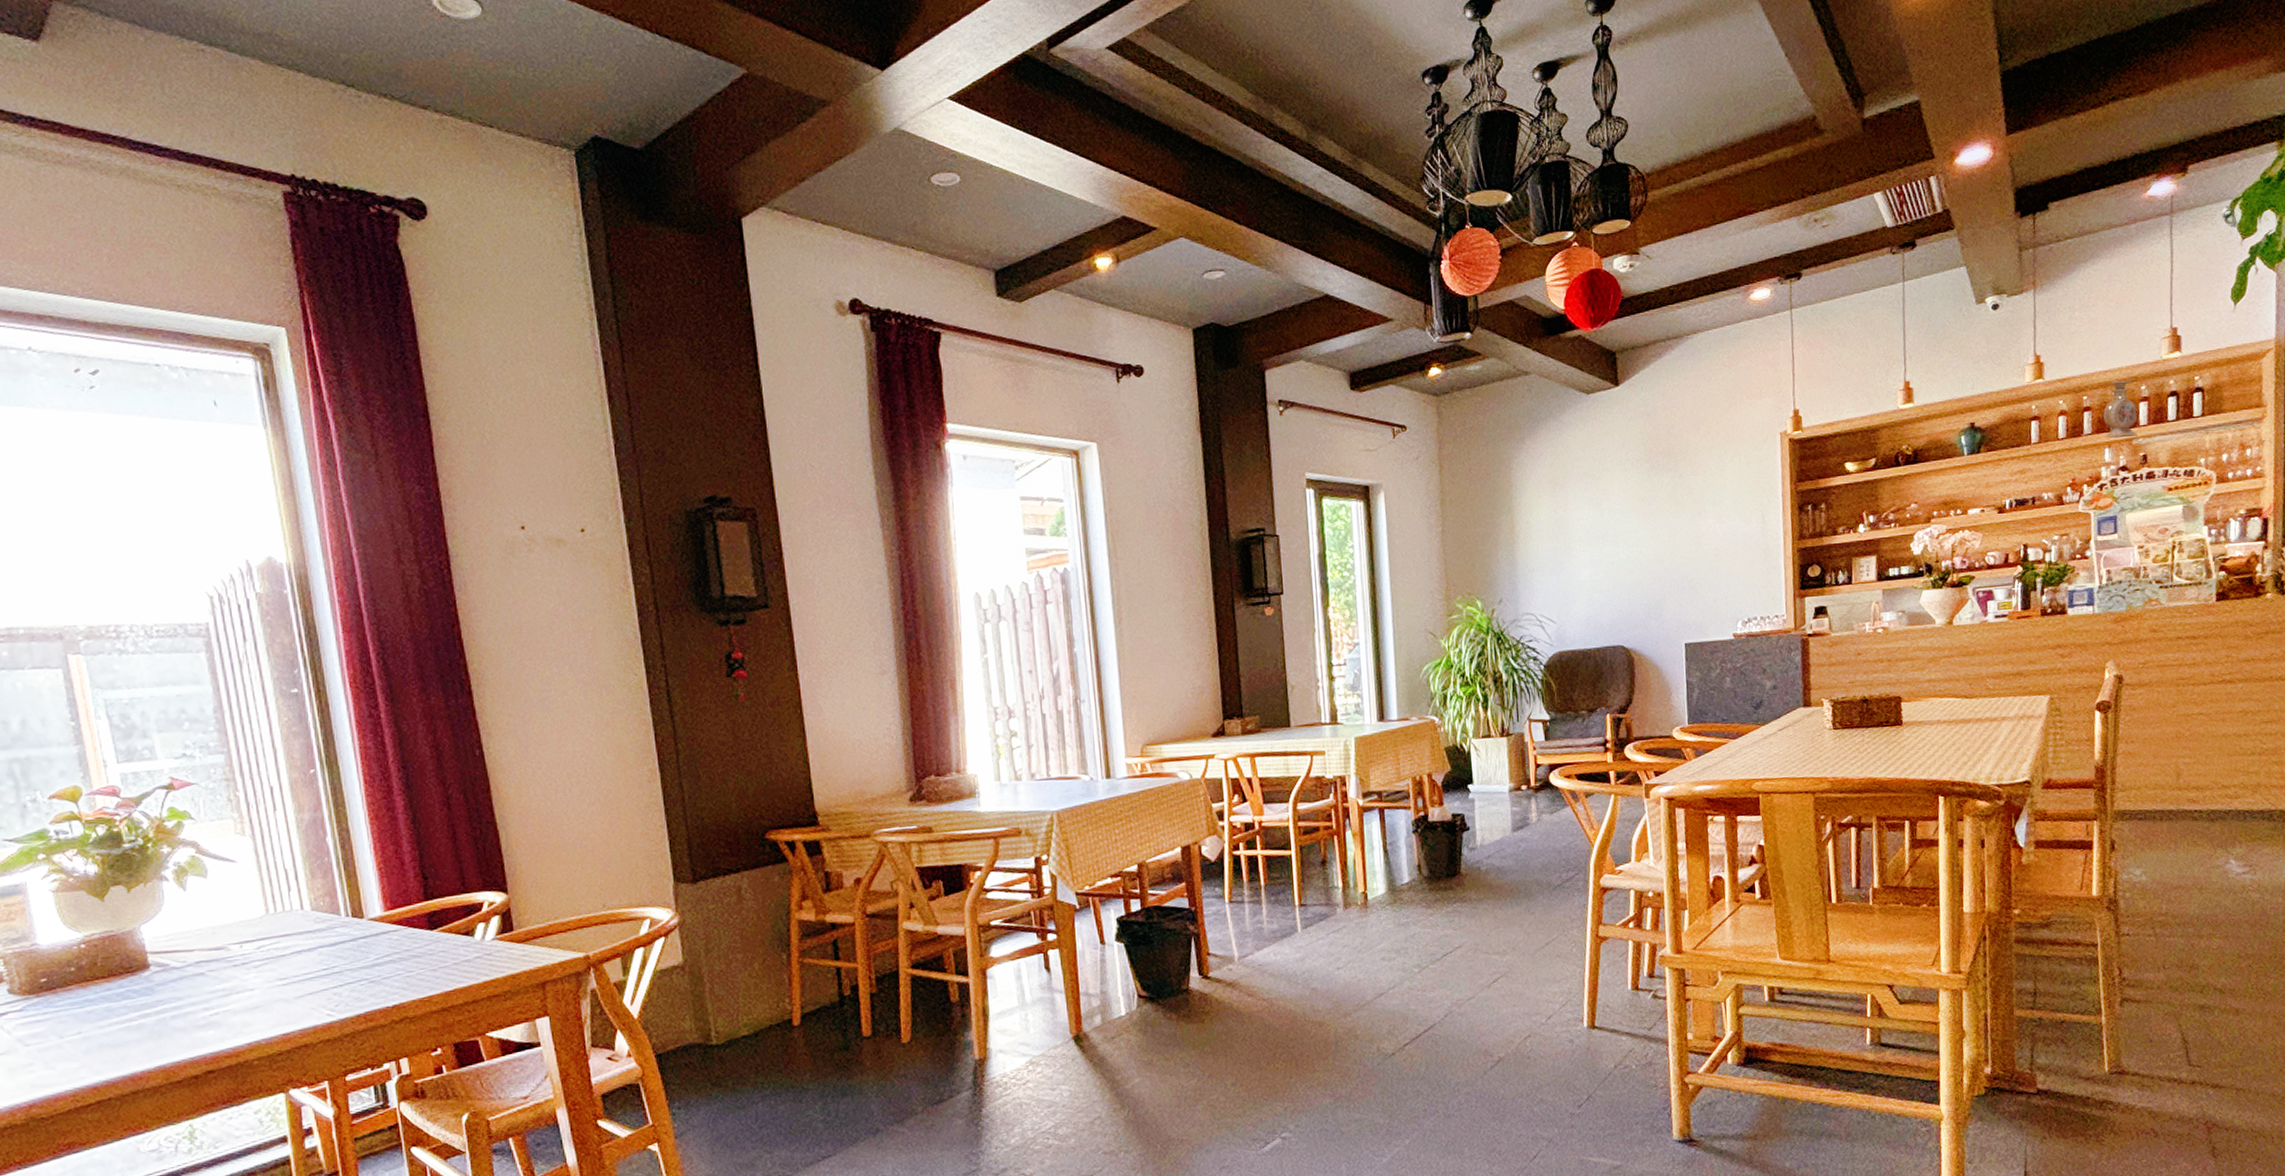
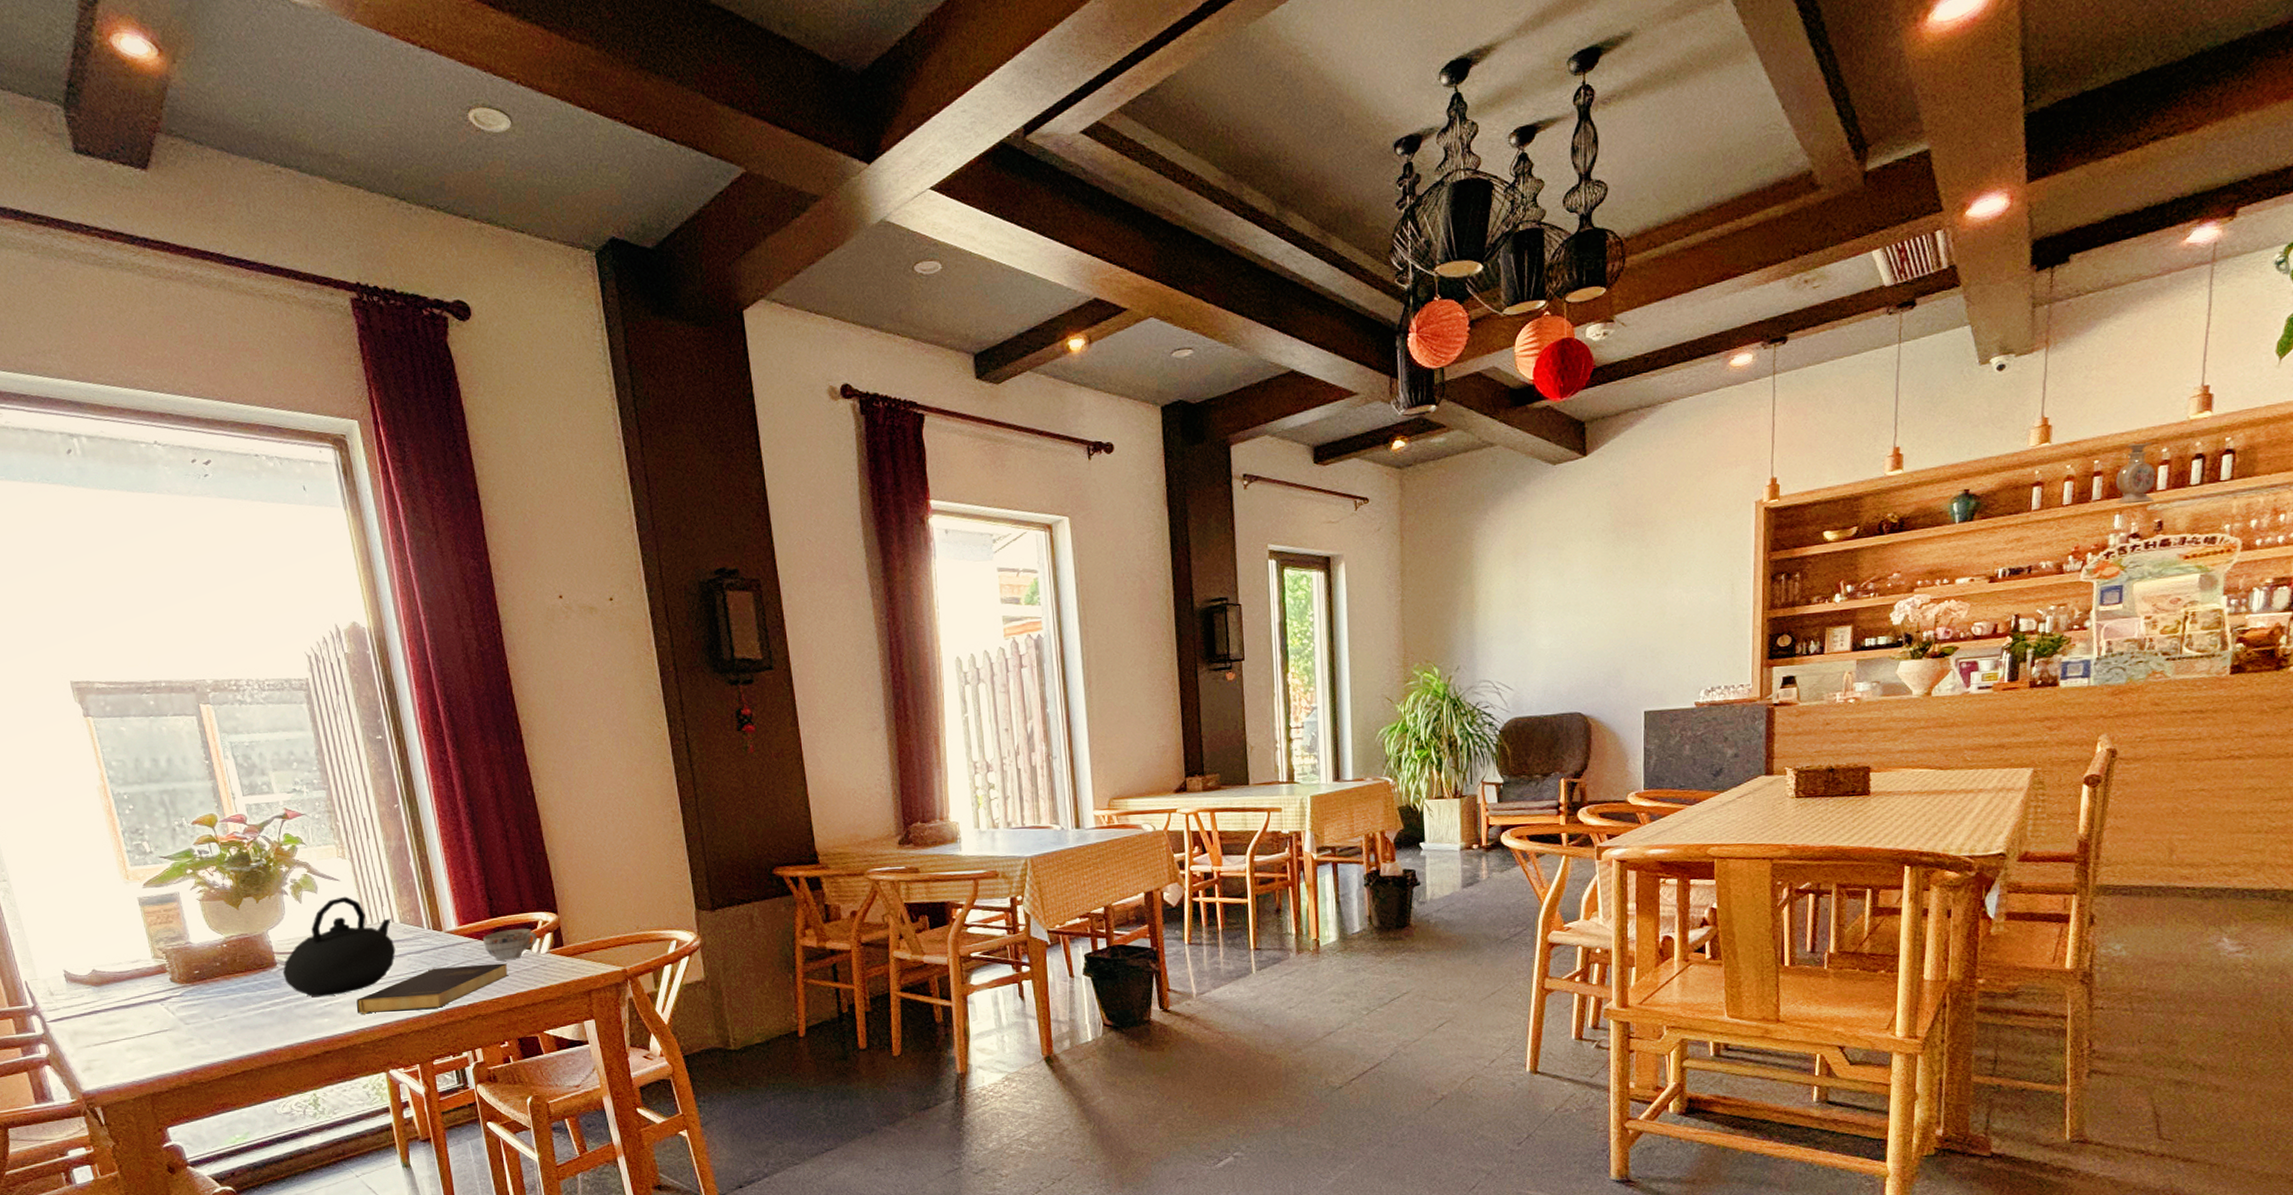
teapot: none [157,880,304,1004] -> present [282,896,396,996]
book: none [250,953,445,1025] -> present [356,963,509,1015]
teacup: none [414,911,483,952] -> present [483,928,538,961]

